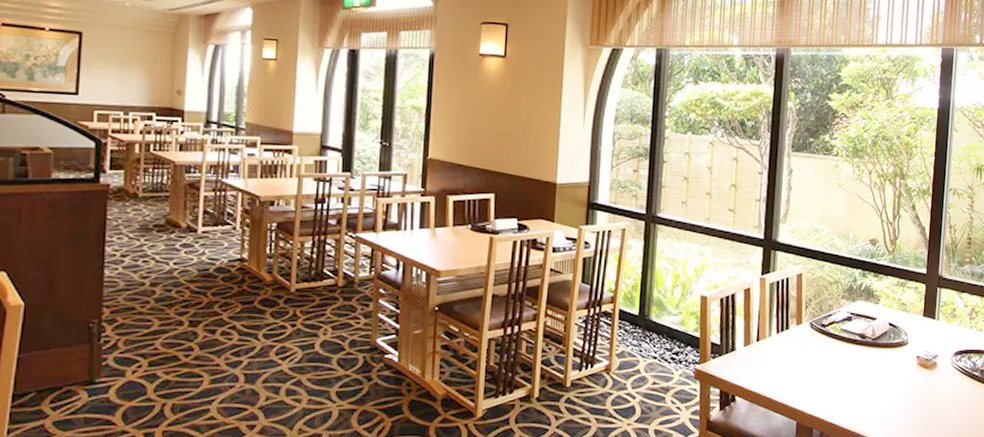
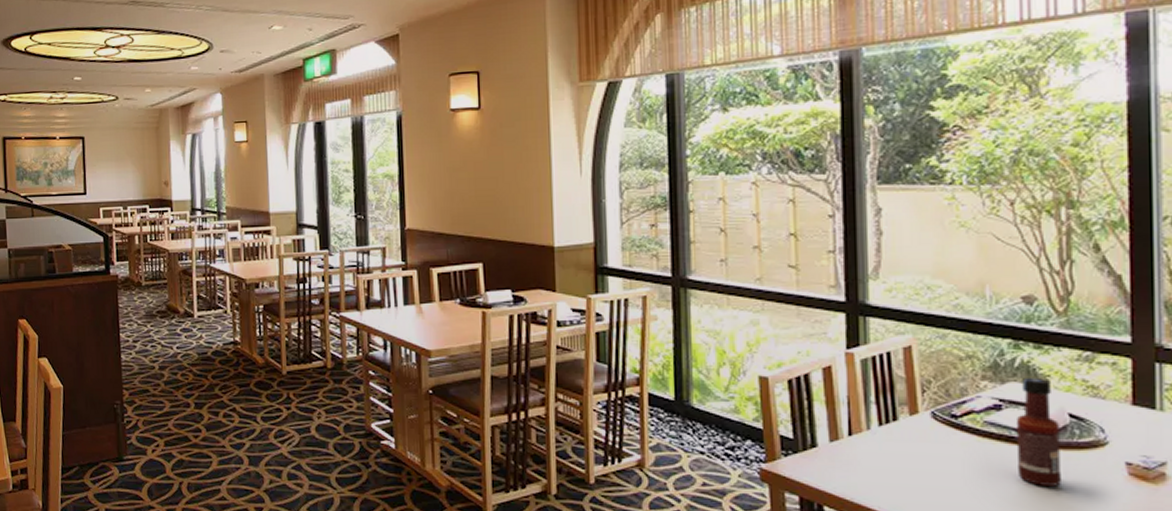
tabasco sauce: none [857,297,883,374] -> present [1015,377,1063,487]

